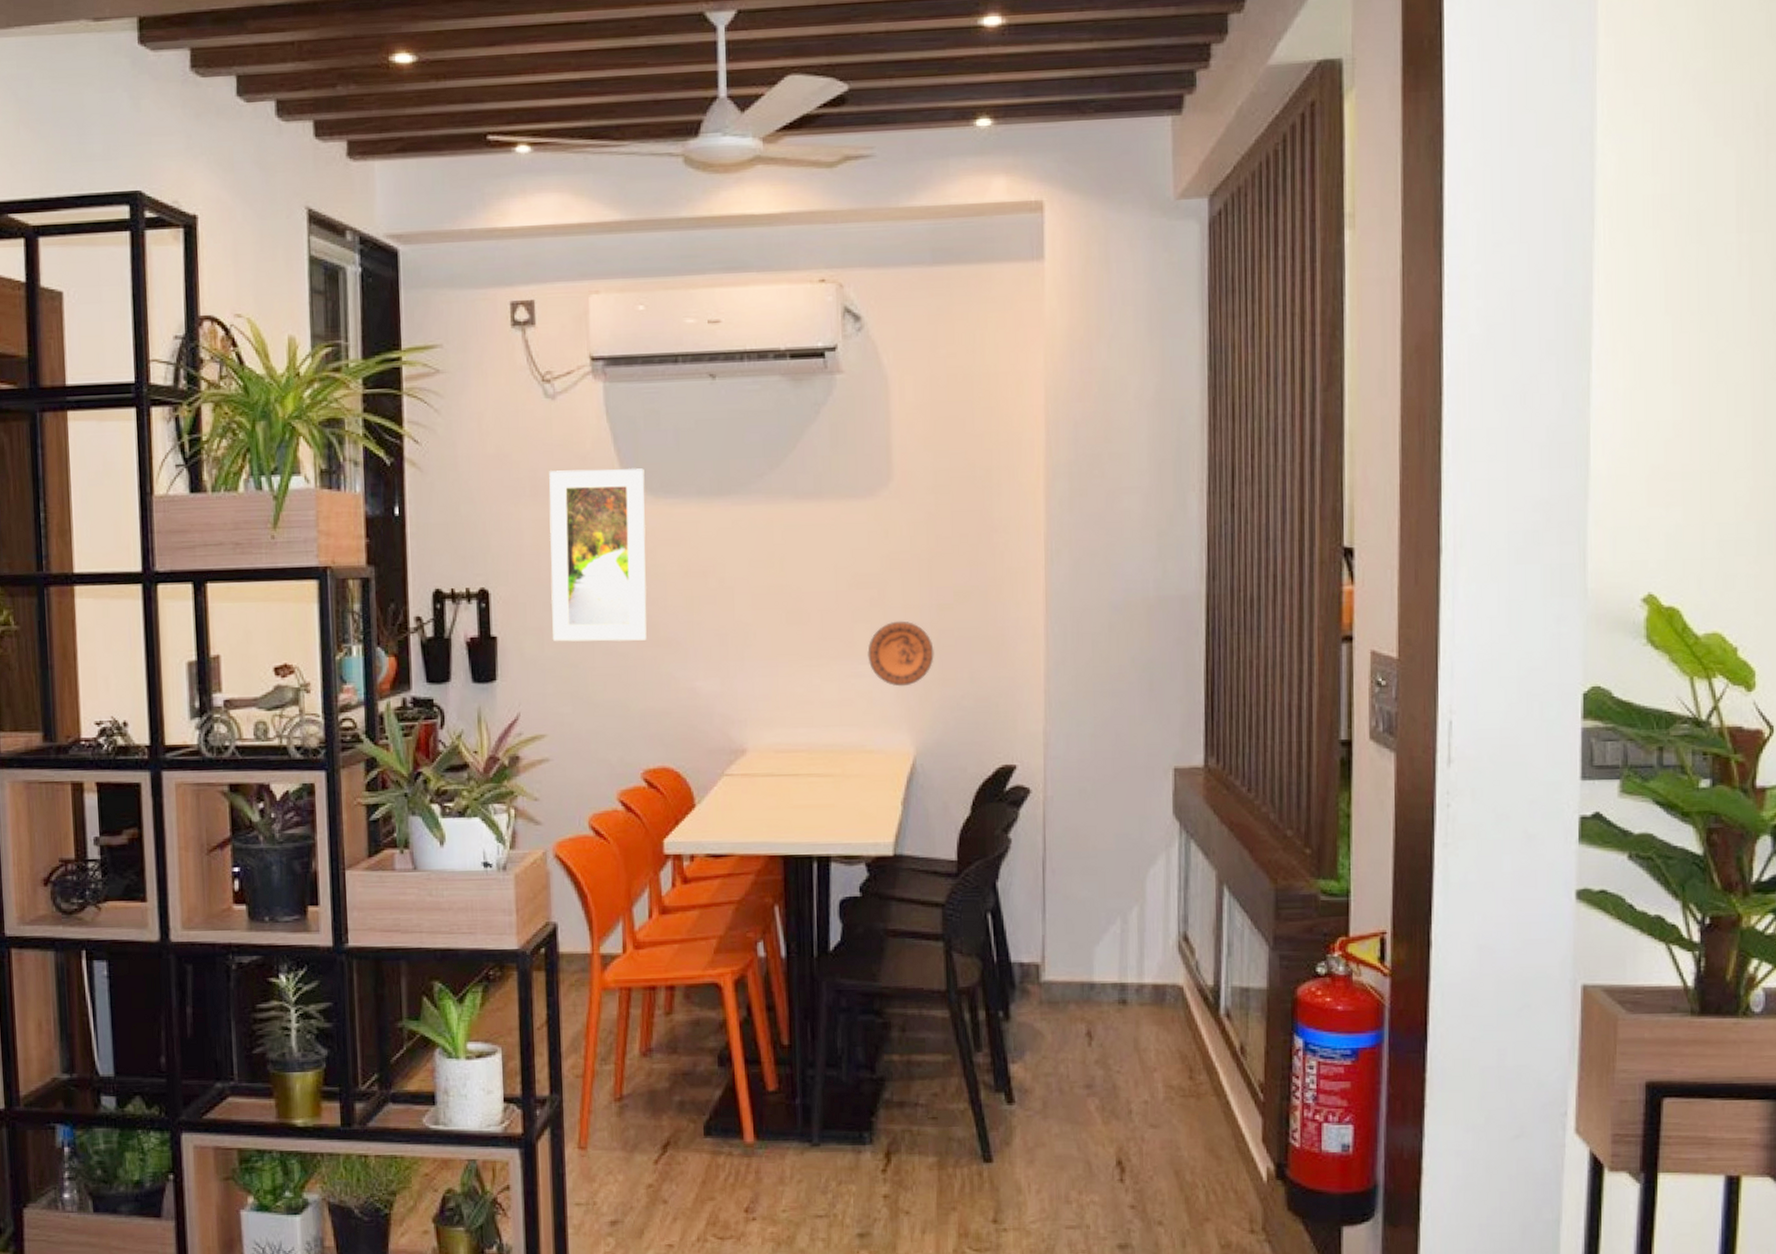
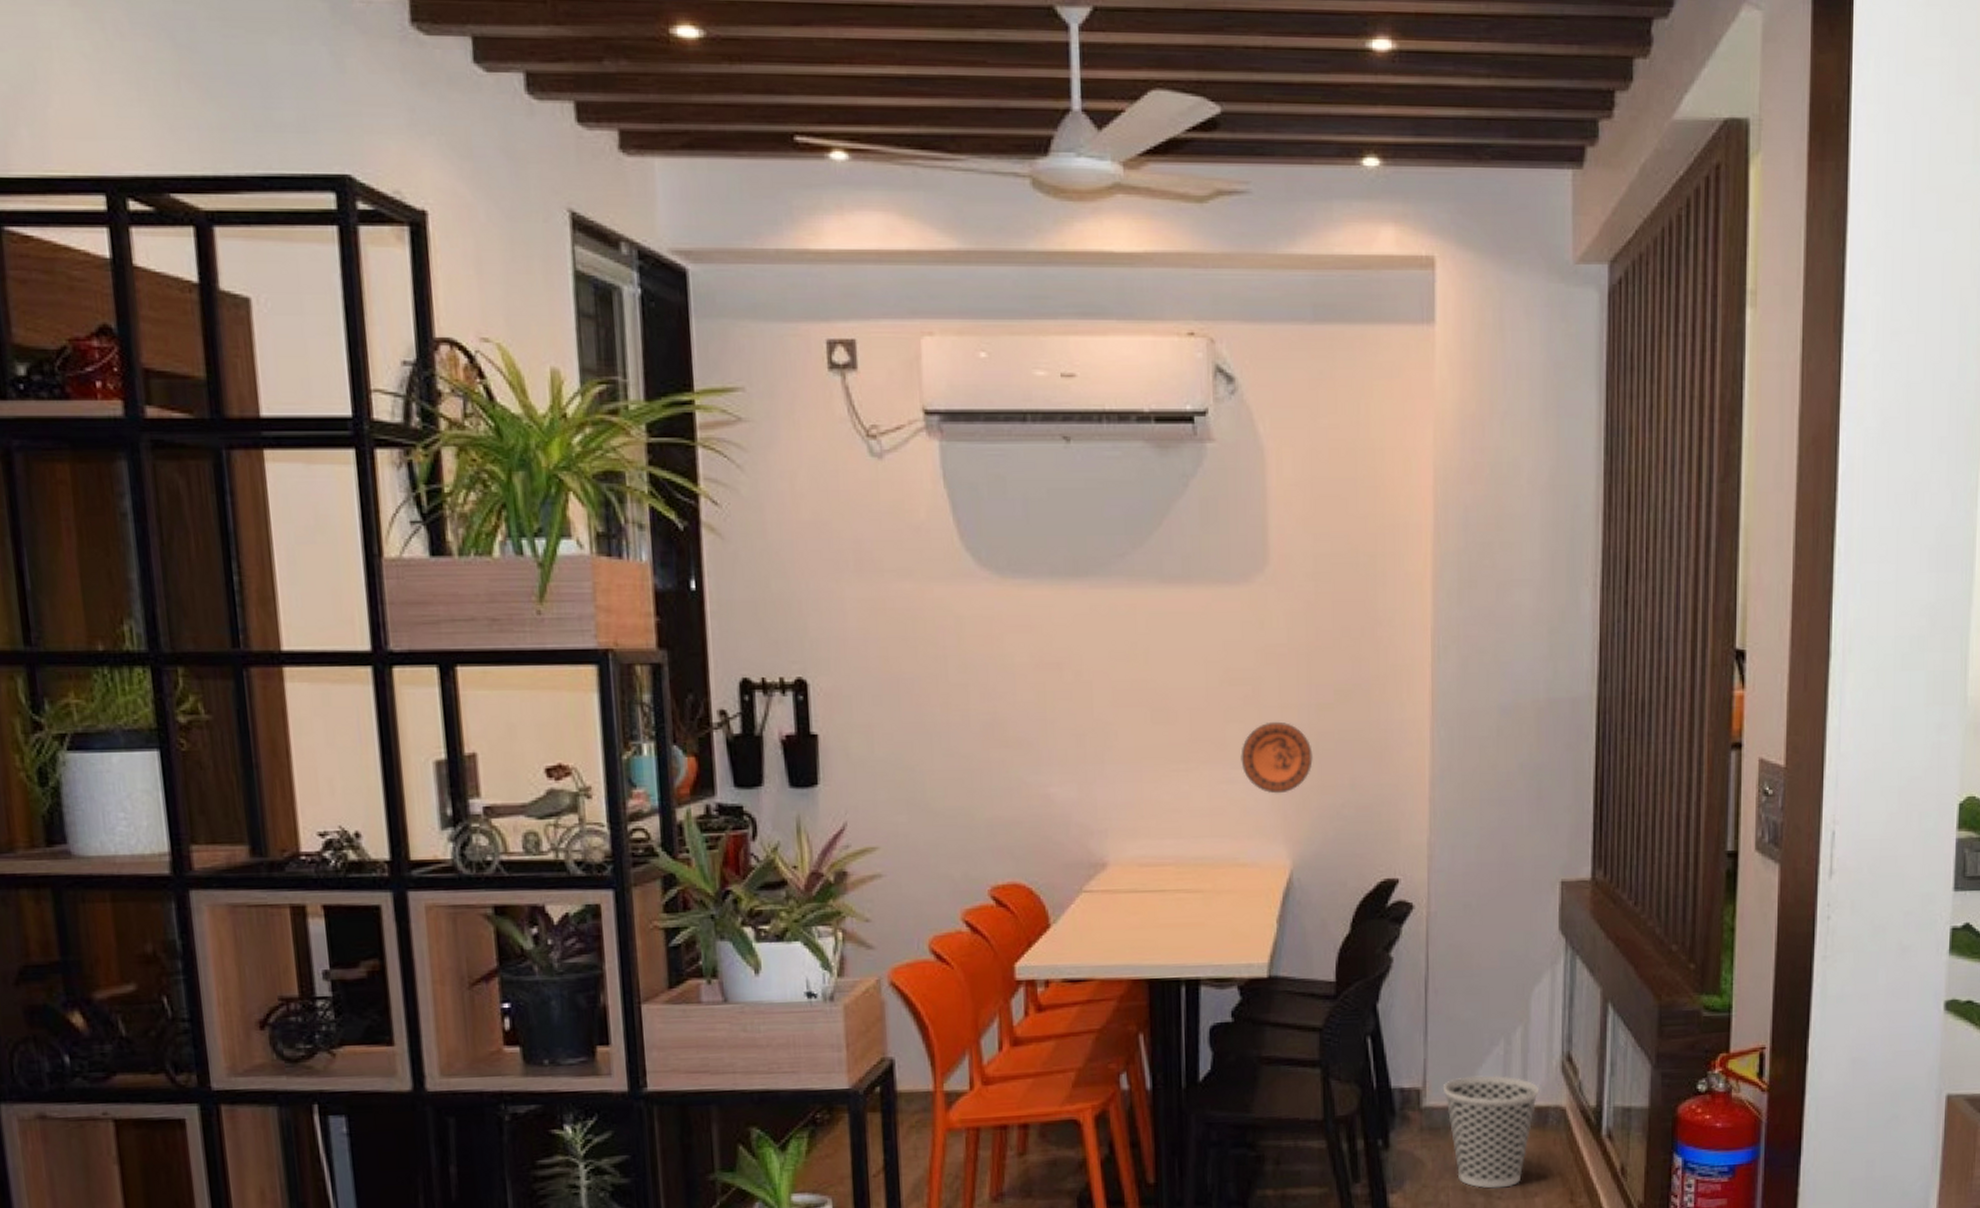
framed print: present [549,468,647,642] -> none [876,542,994,742]
wastebasket: none [1061,952,1157,1062] -> present [1443,1075,1540,1189]

